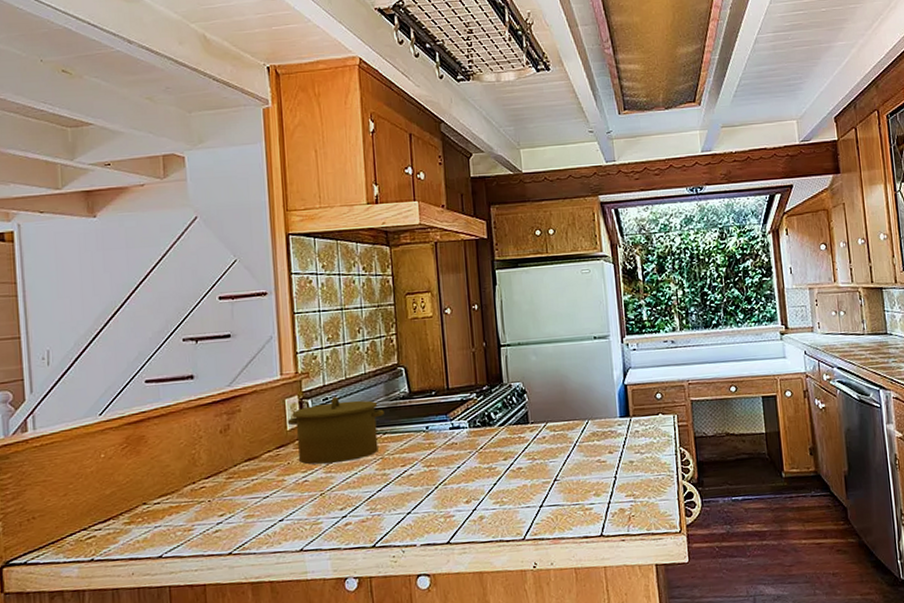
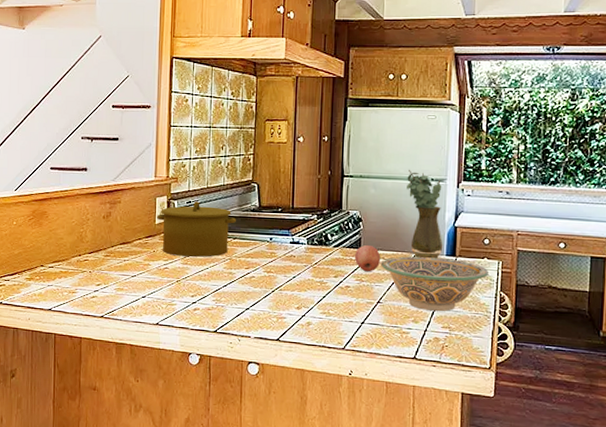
fruit: none [522,417,552,449] -> present [354,244,381,272]
bowl: none [552,420,665,481] -> present [381,256,488,312]
vase: none [568,329,616,425] -> present [407,169,443,259]

